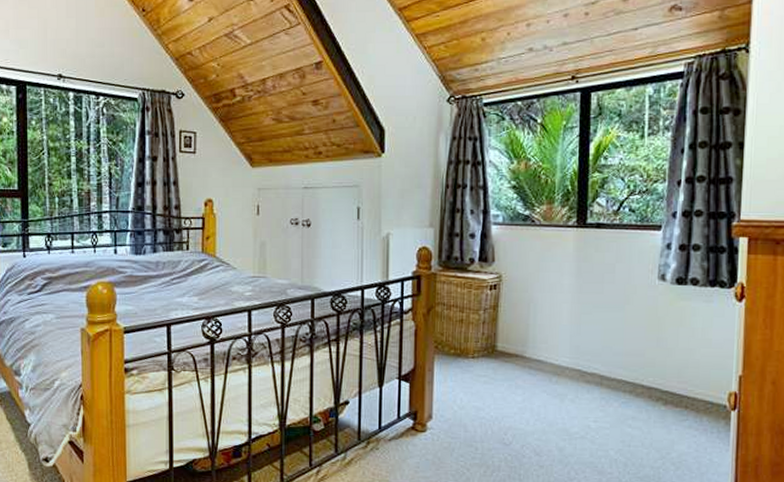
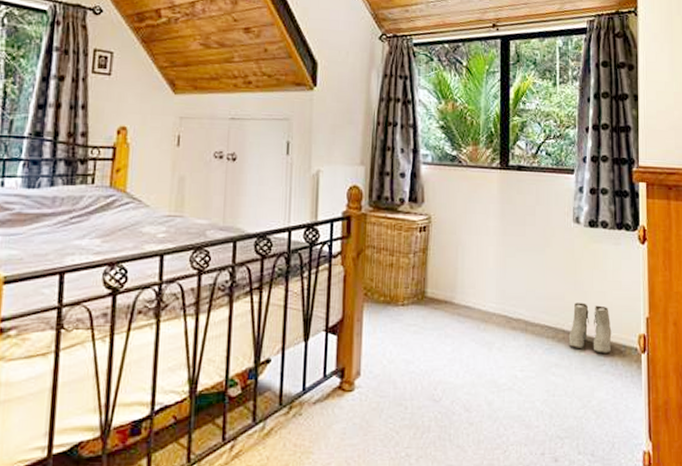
boots: none [647,359,698,409] -> present [568,302,612,353]

